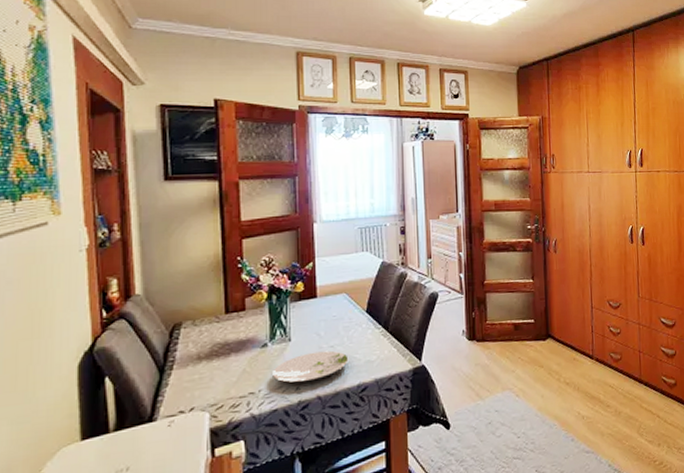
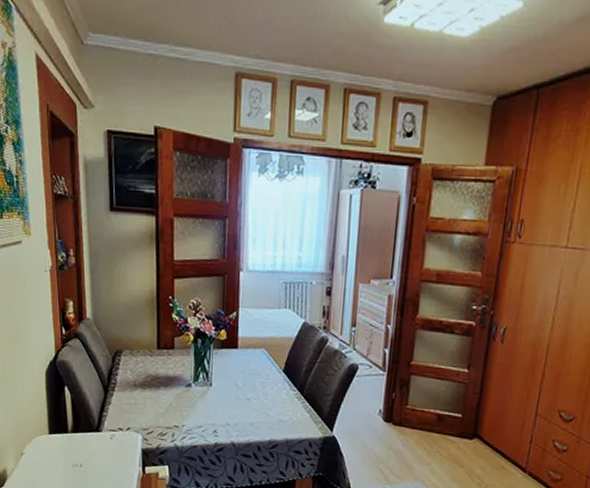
plate: present [272,350,349,383] -> none [194,400,263,428]

